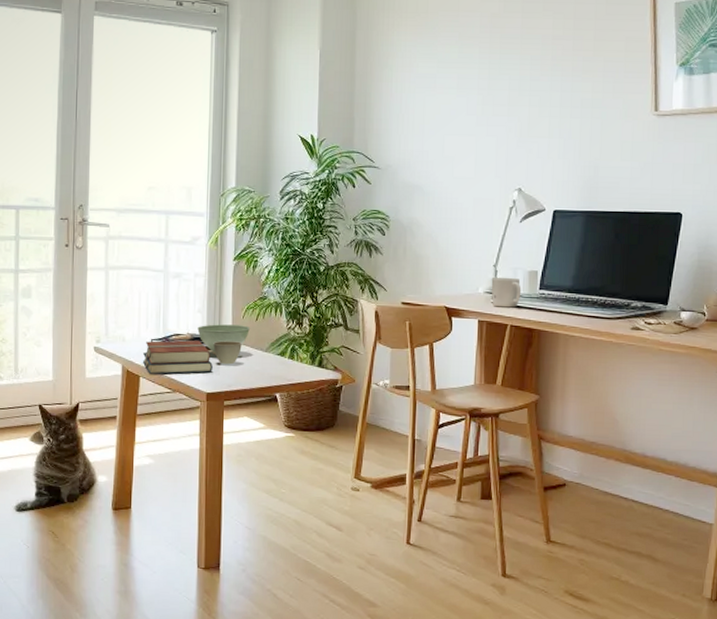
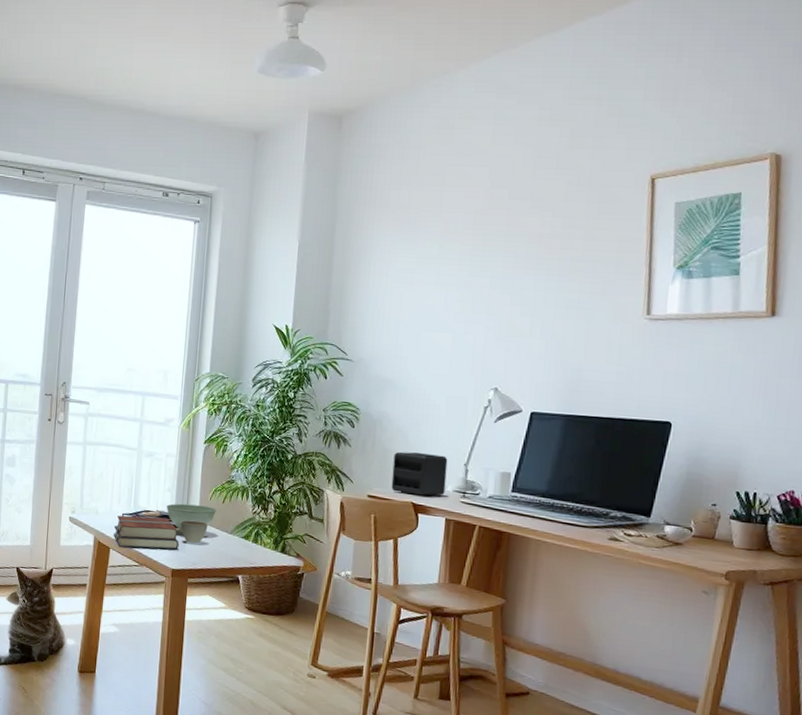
desk organizer: none [424,256,478,300] -> present [391,451,448,497]
mug: present [491,277,522,308] -> none [460,476,493,509]

